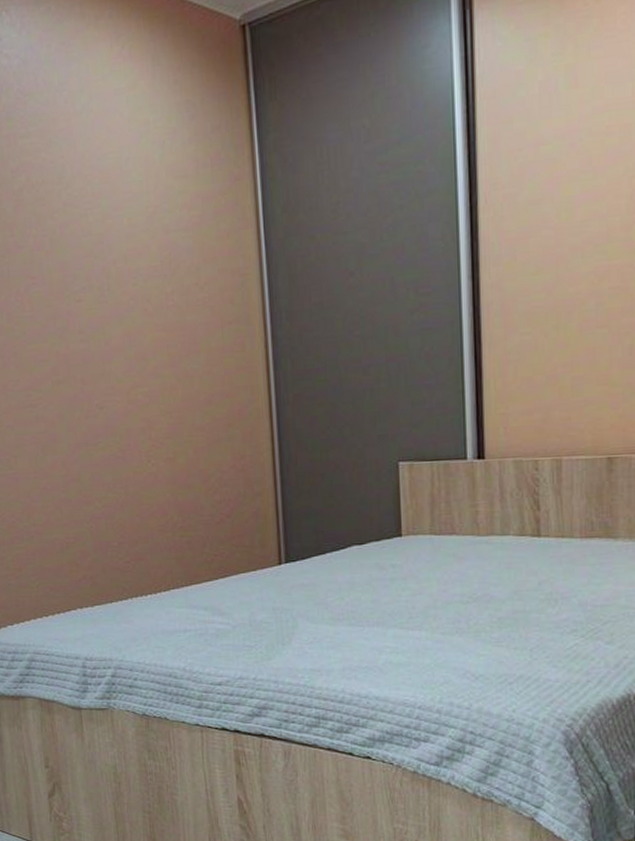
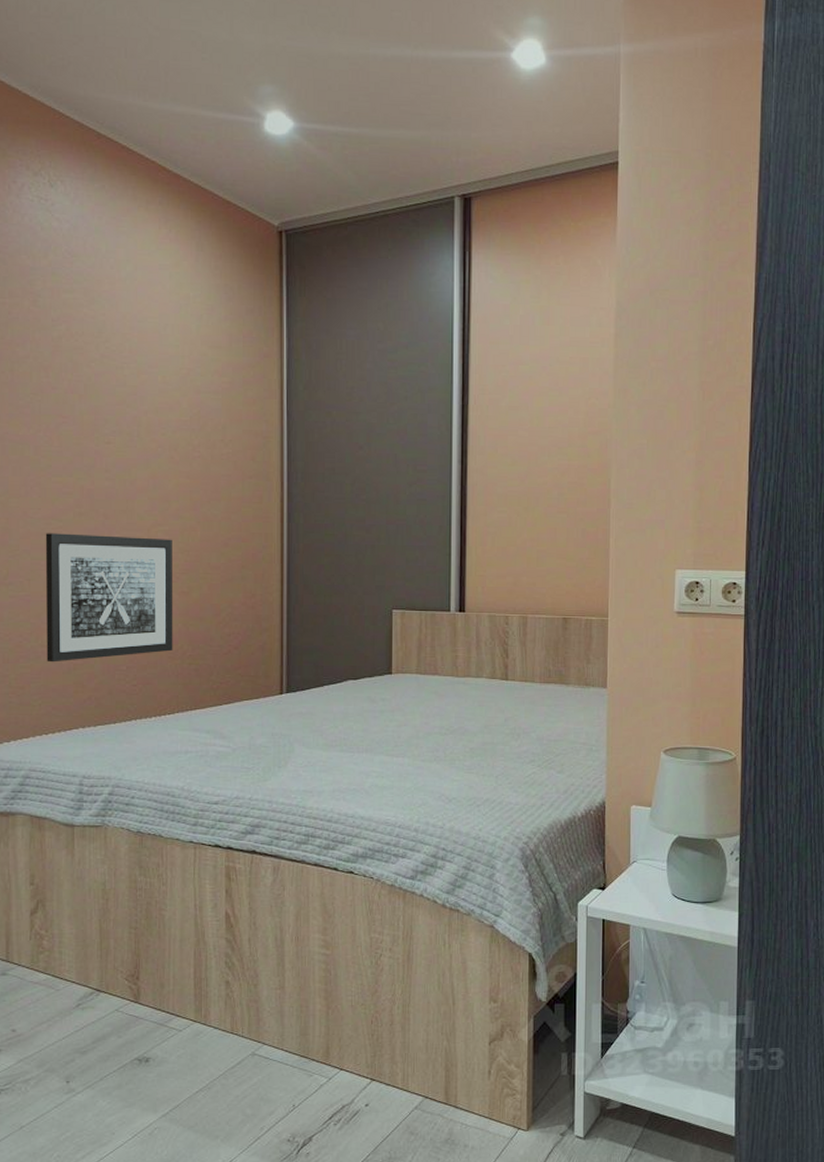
wall art: none [26,401,163,542] -> present [45,533,174,663]

